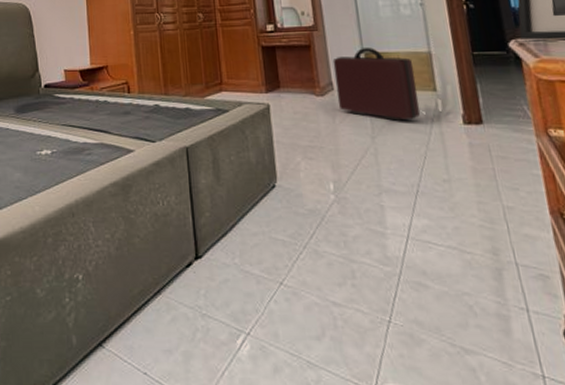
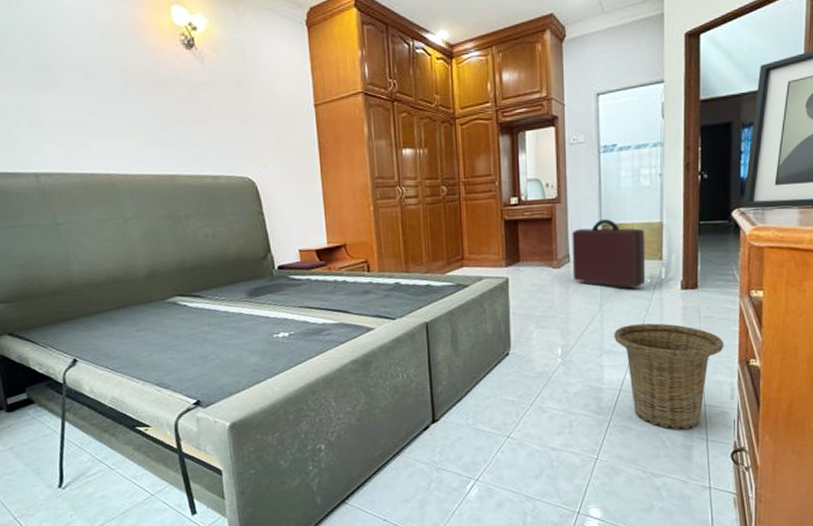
basket: none [392,161,528,294] -> present [614,323,724,430]

